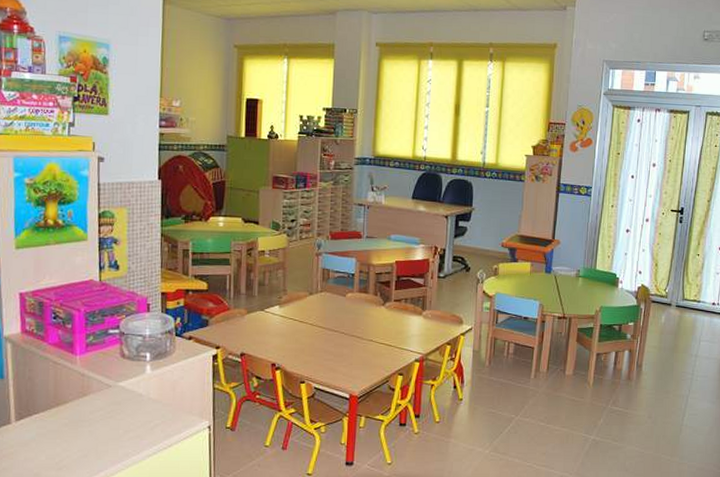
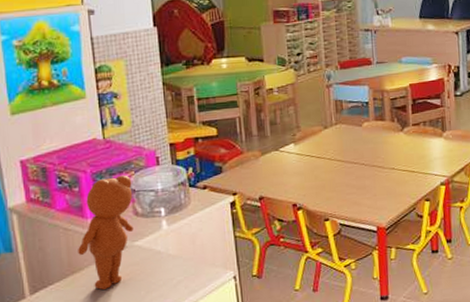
teddy bear: none [64,317,122,424] -> present [78,175,134,290]

